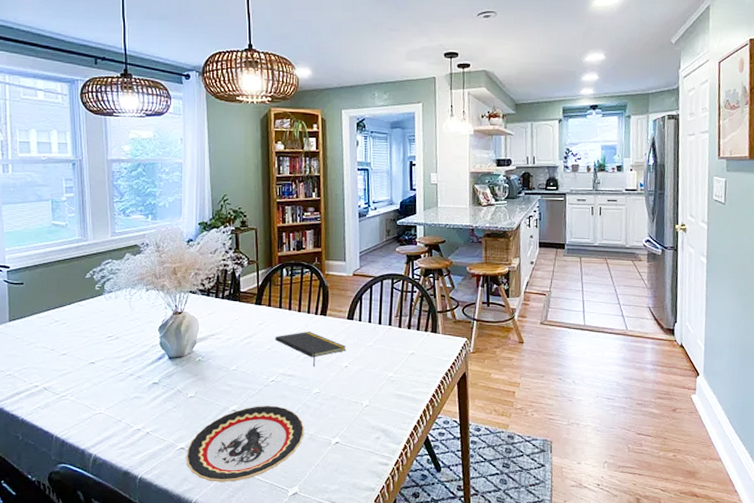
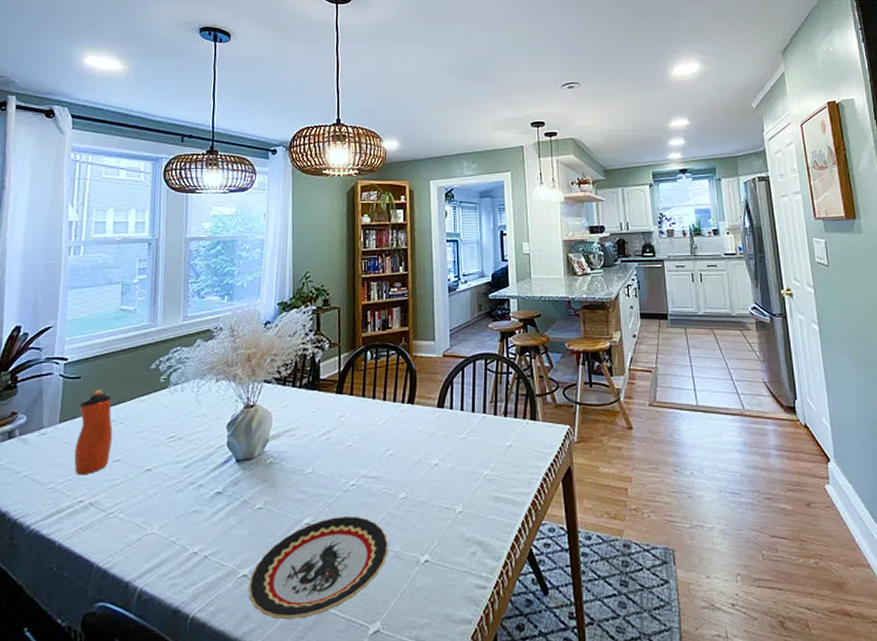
water bottle: none [25,294,57,365] -> present [74,390,113,476]
notepad: present [275,331,347,367] -> none [357,422,437,467]

